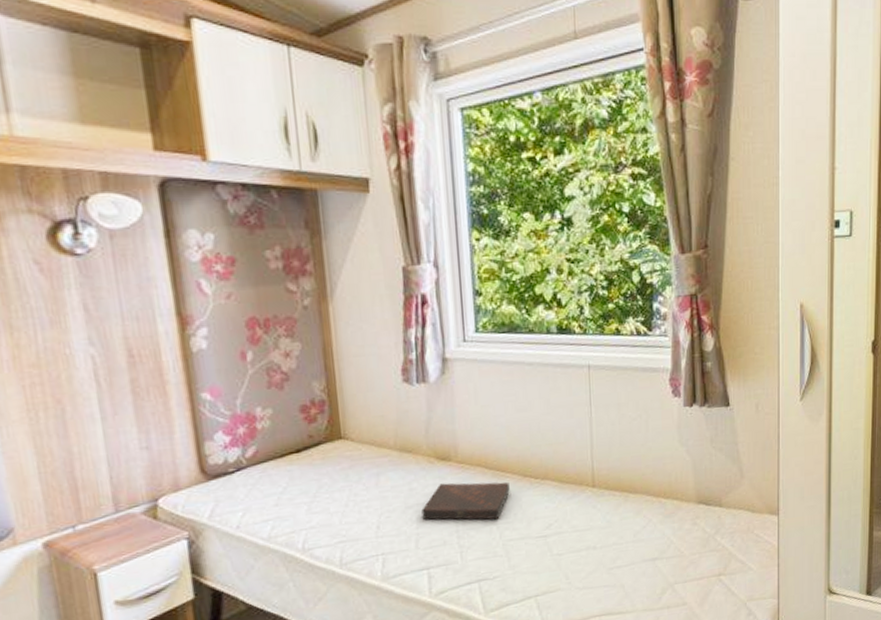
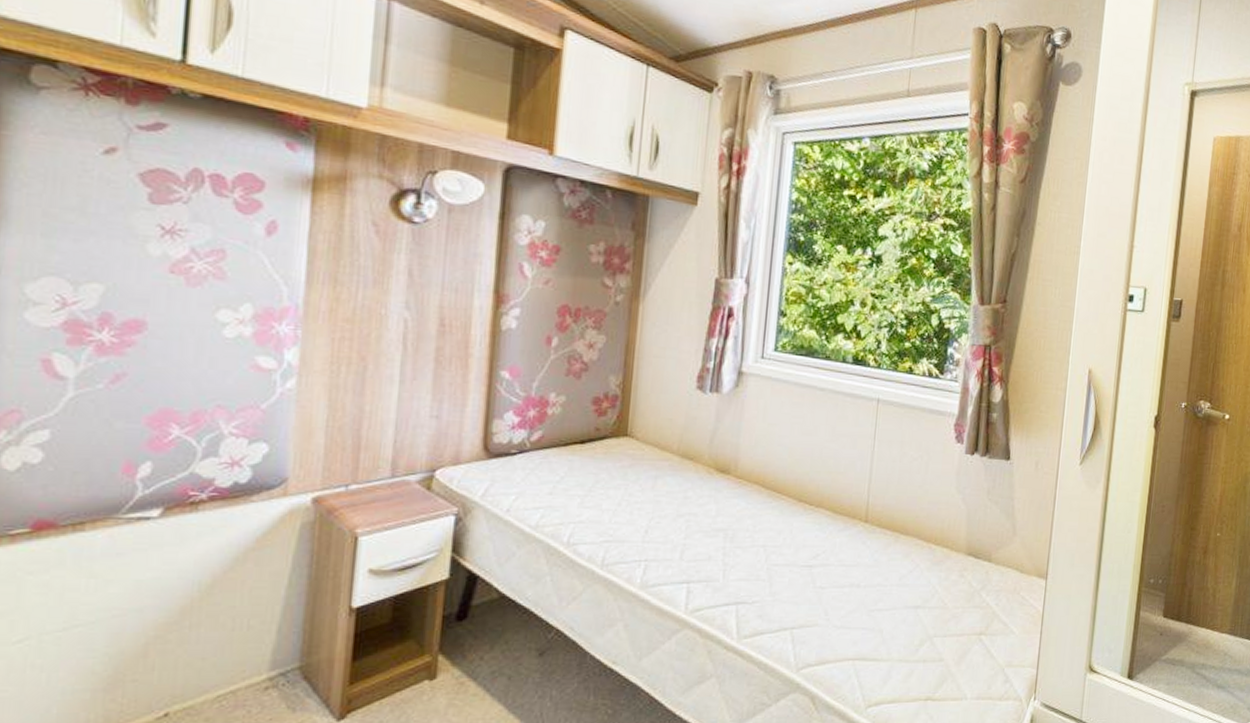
book: present [421,482,510,520] -> none [691,496,784,542]

